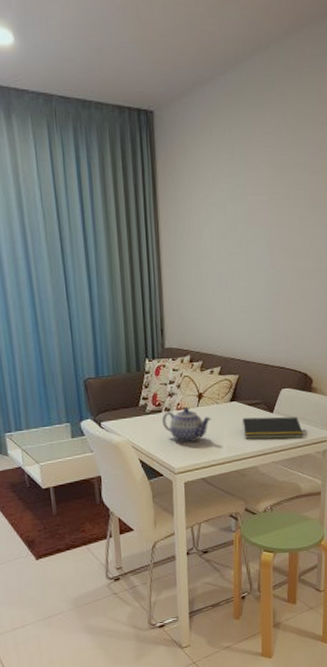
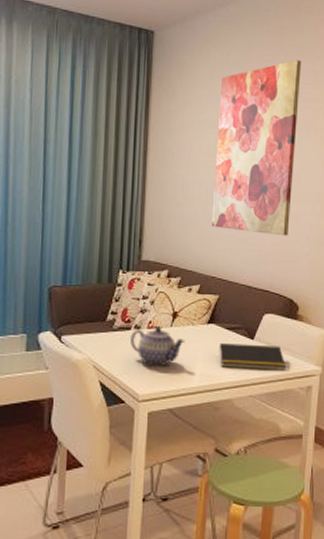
wall art: none [225,129,306,314] -> present [211,60,302,236]

